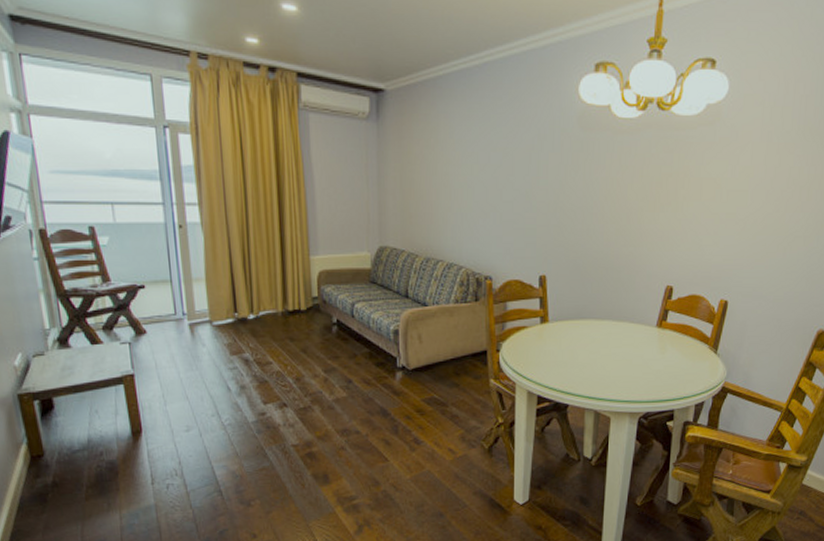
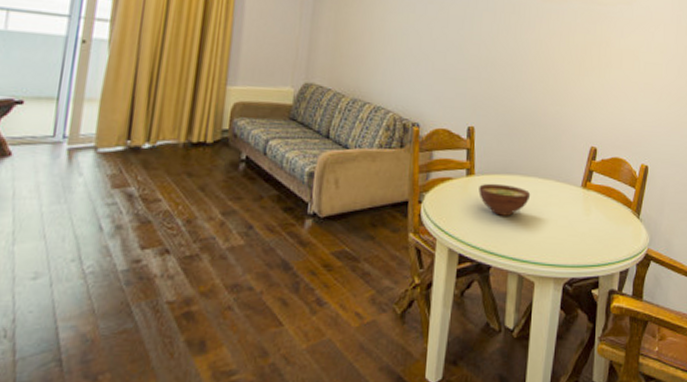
bowl: none [553,329,605,359] -> present [478,183,531,216]

